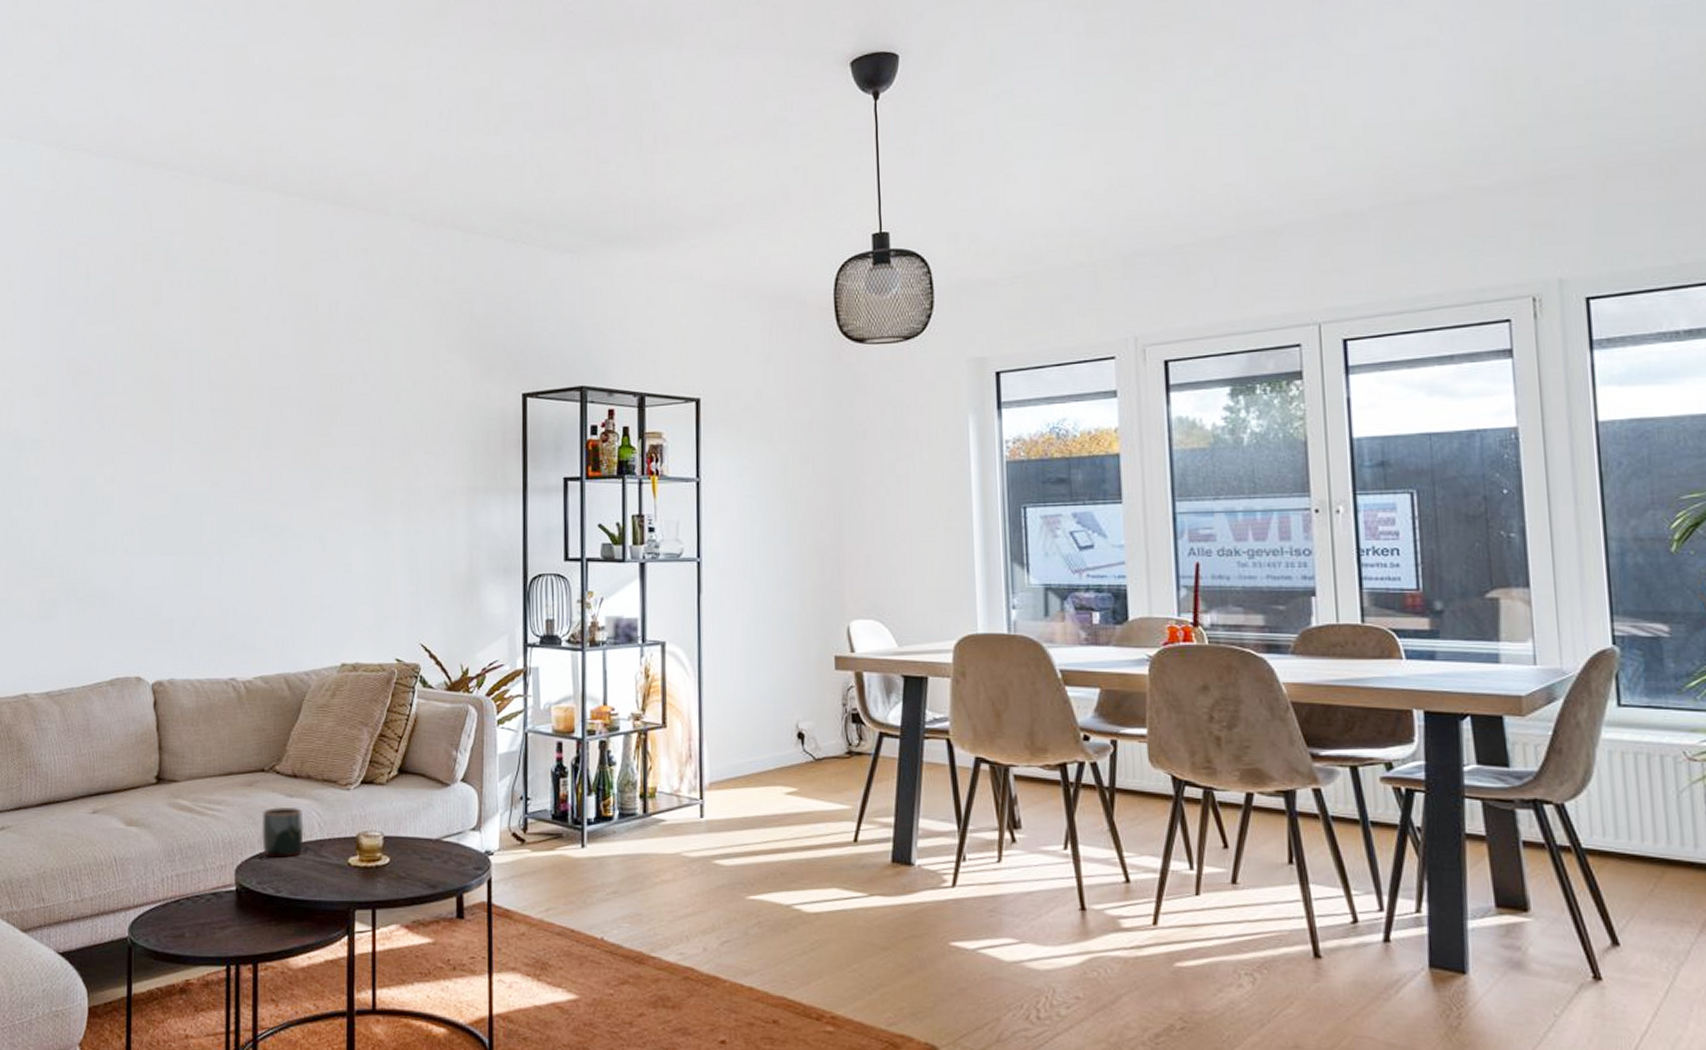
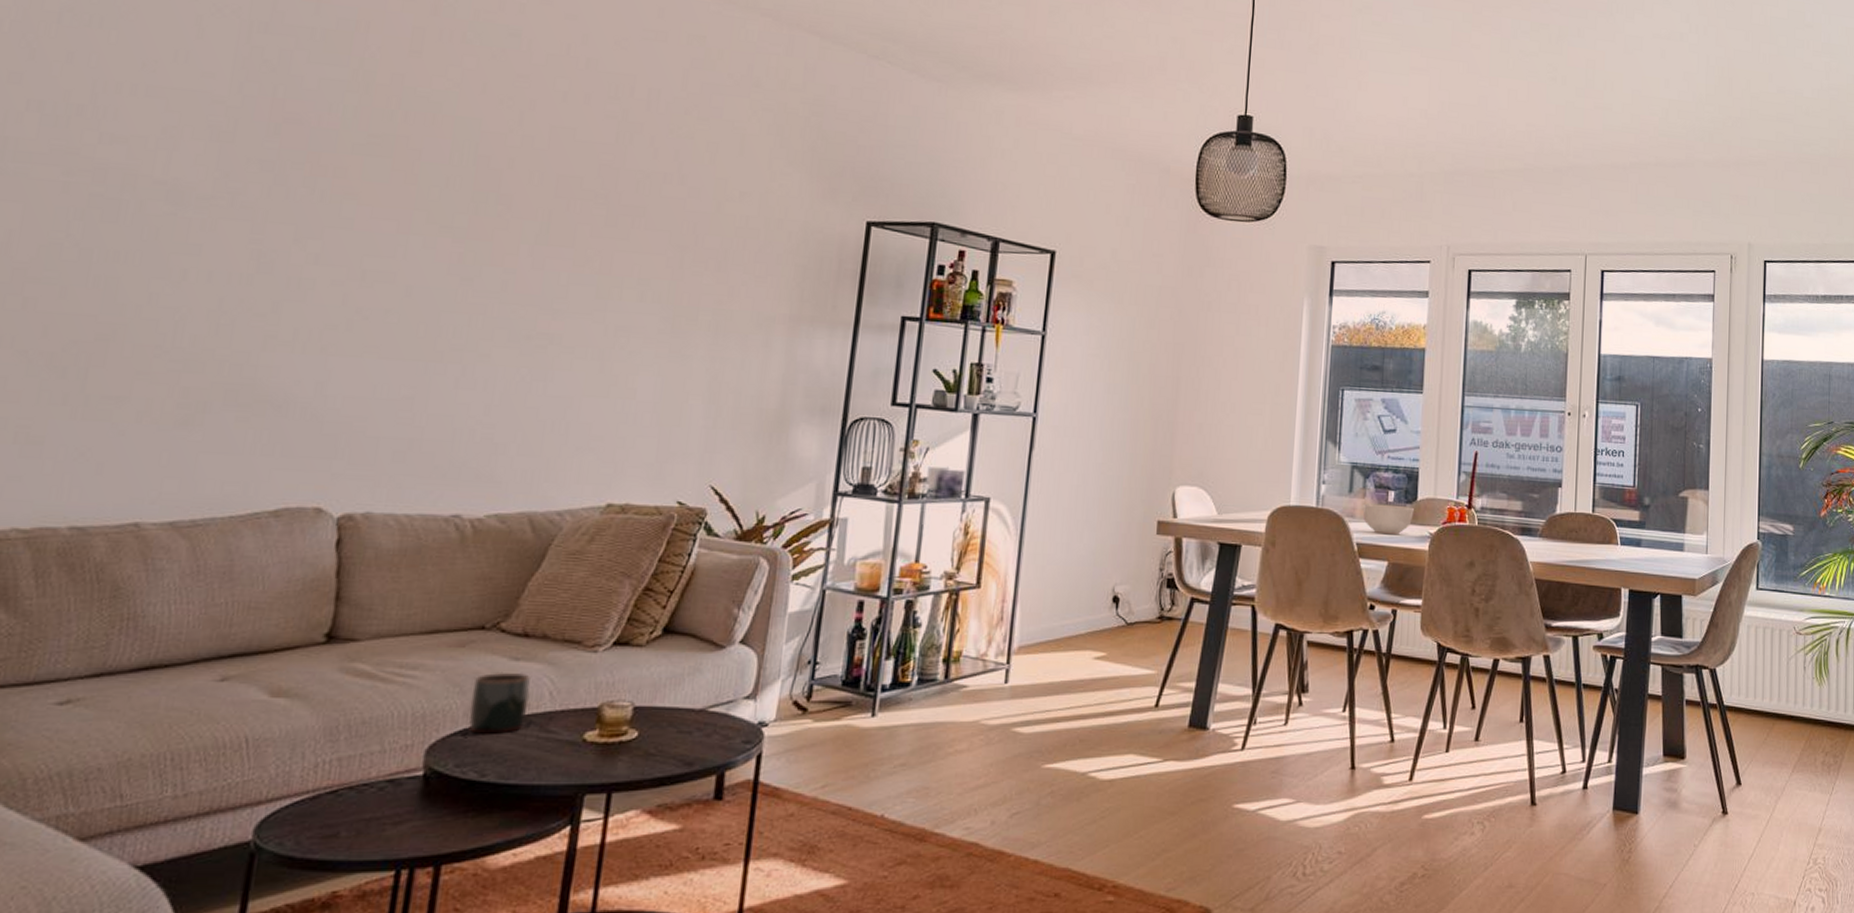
bowl: none [1063,627,1126,660] -> present [1362,503,1414,535]

